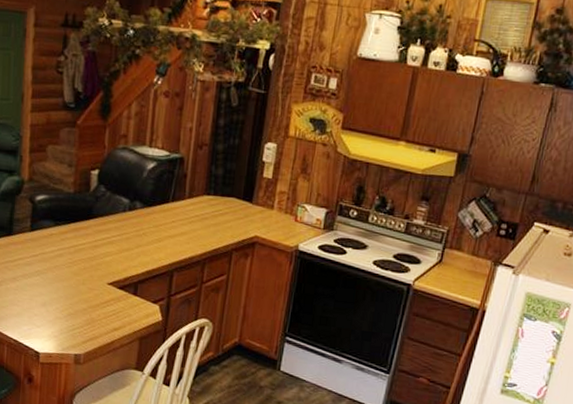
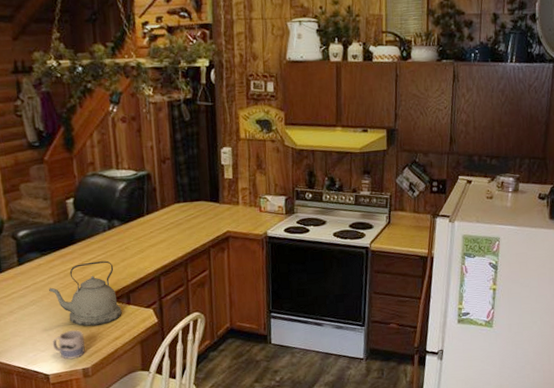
mug: none [49,310,83,342] -> present [52,330,85,360]
kettle: none [56,241,127,312] -> present [49,260,122,326]

